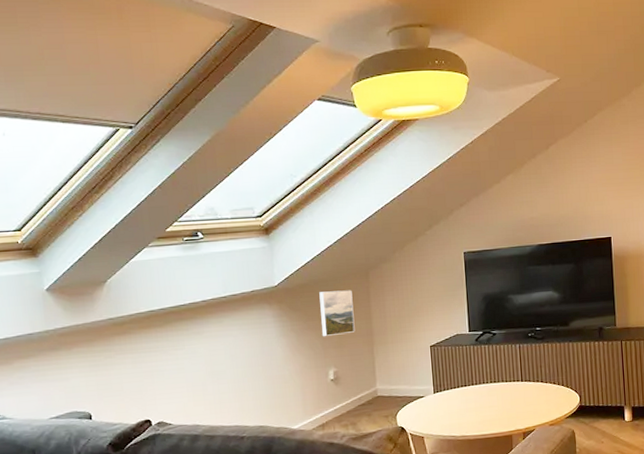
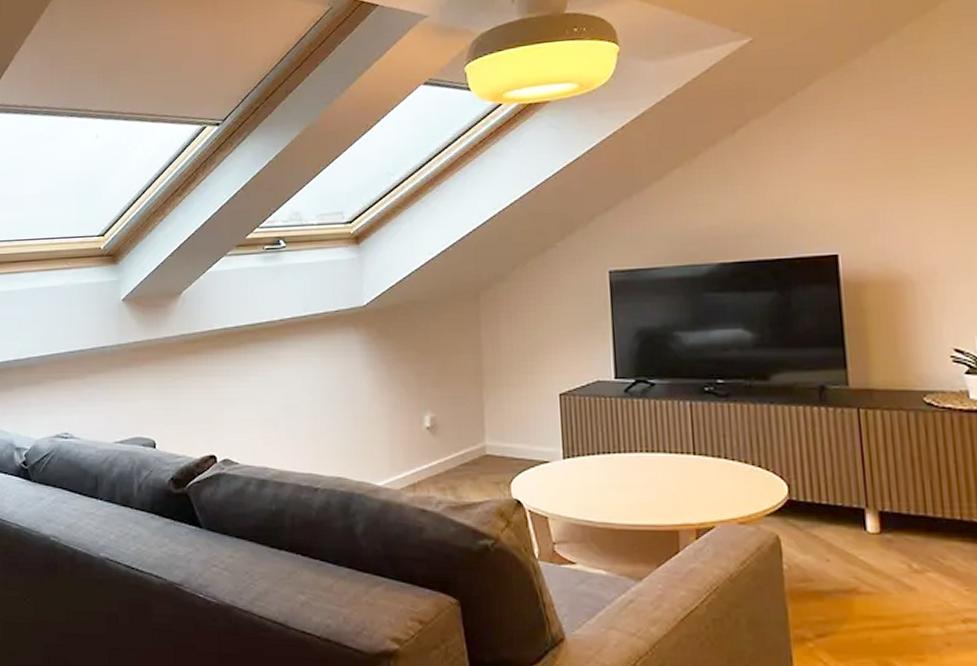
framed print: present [319,290,355,337] -> none [416,314,460,372]

